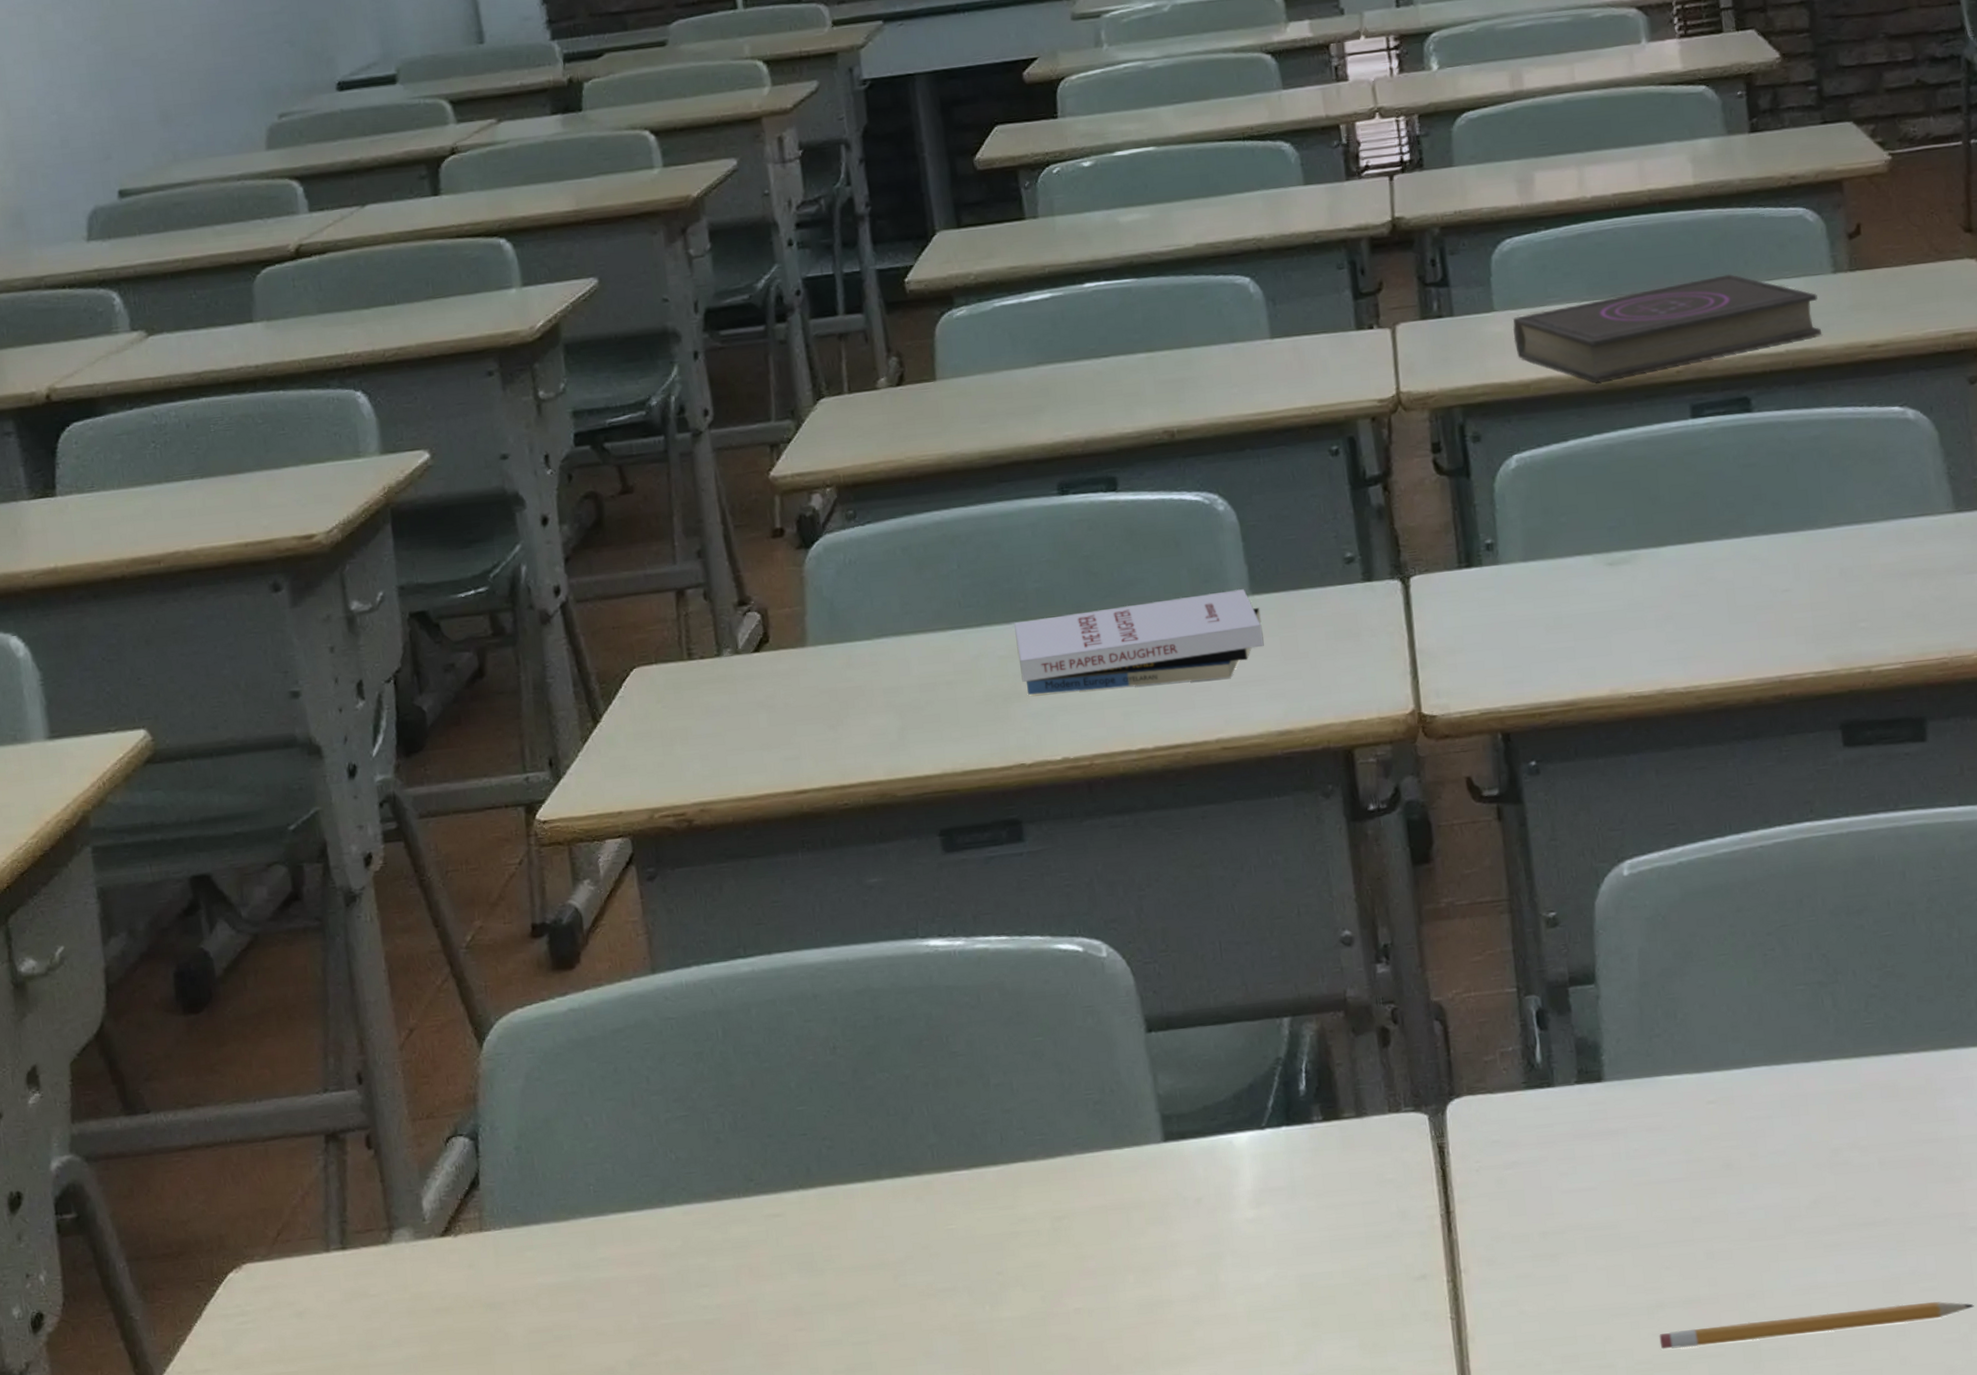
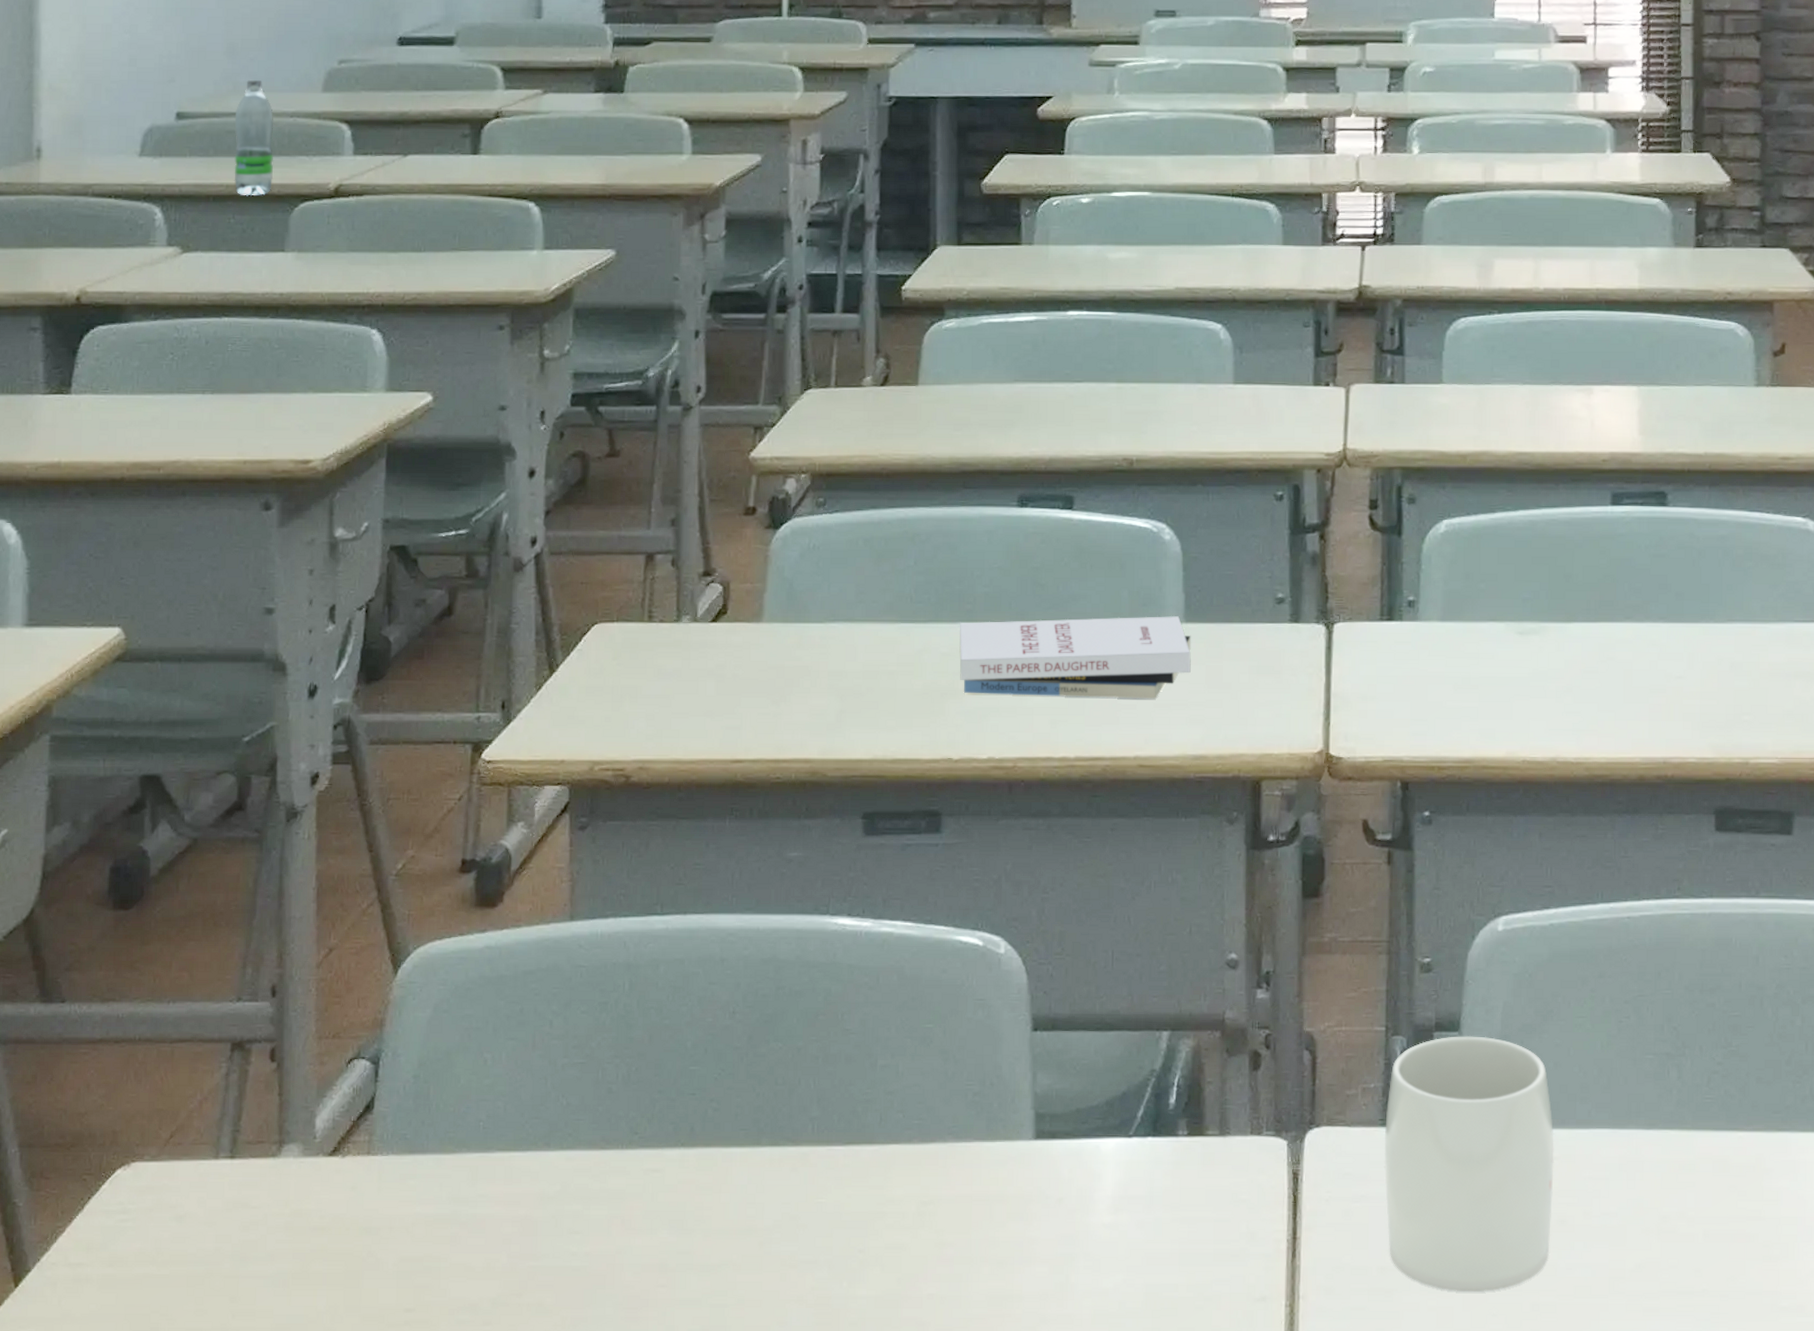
bottle: none [179,146,230,269] -> present [234,80,274,196]
book: present [1512,274,1821,383] -> none [1457,376,1739,462]
mug: none [1527,985,1718,1249] -> present [1383,1036,1554,1293]

